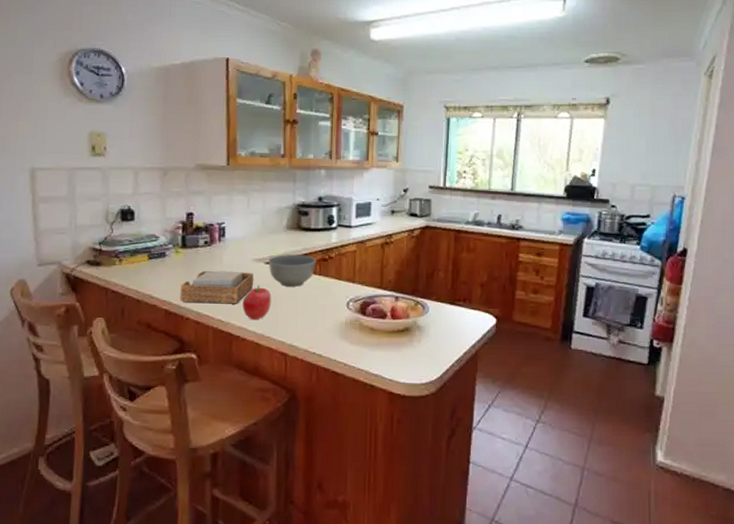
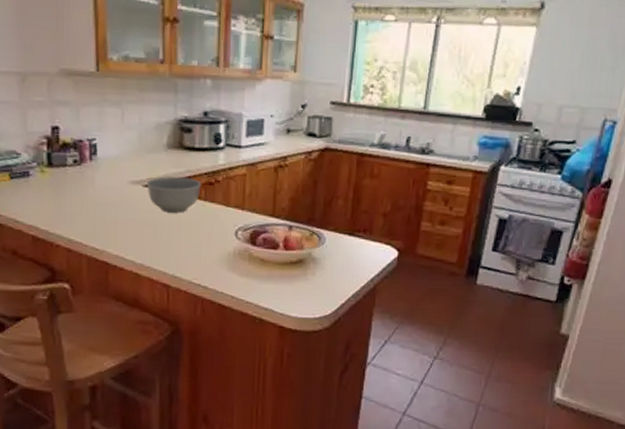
napkin holder: present [180,270,254,304] -> none [48,192,131,231]
fruit: present [242,286,271,320] -> none [119,211,151,249]

